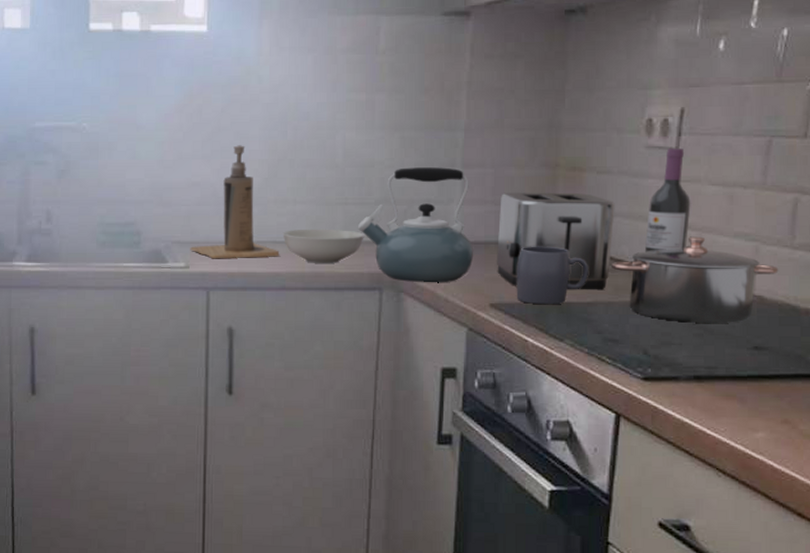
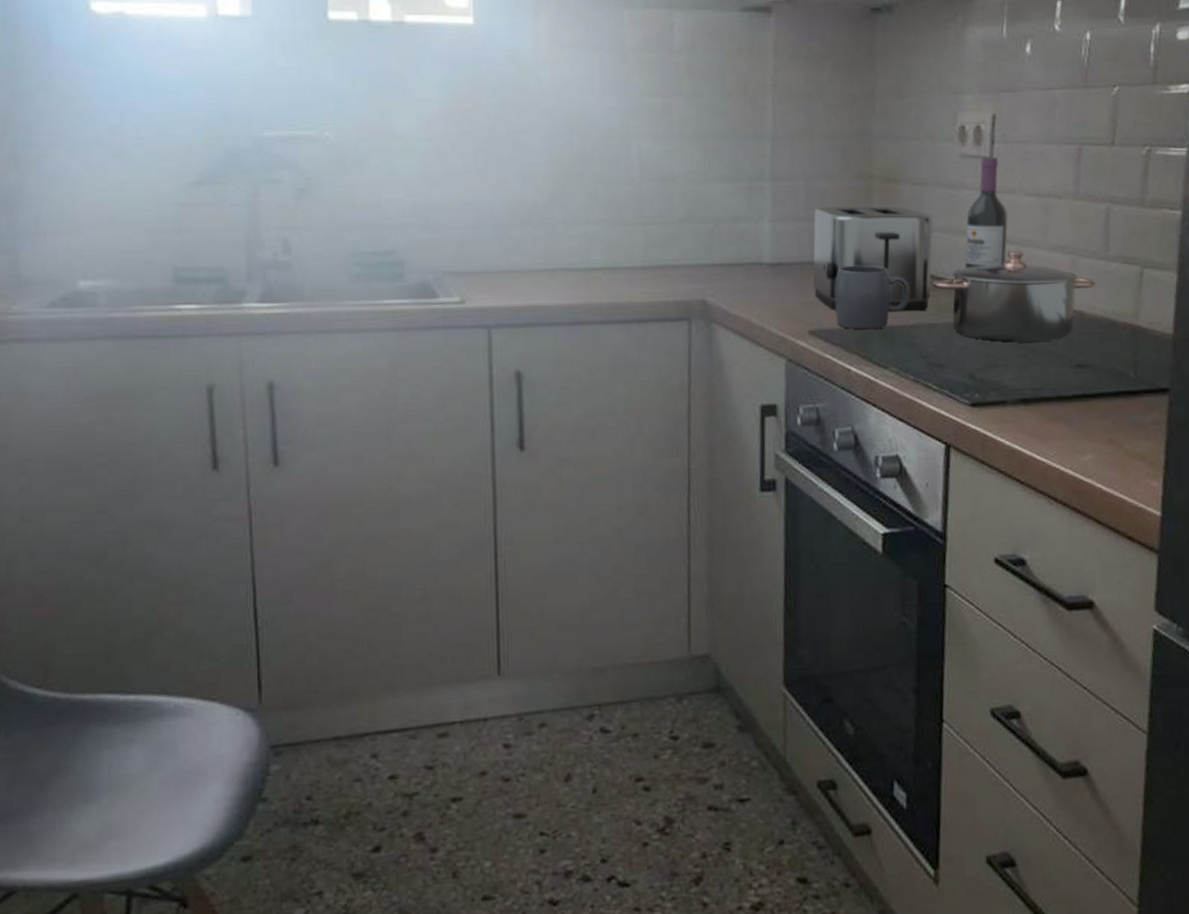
soap dispenser: present [190,145,280,259] -> none [465,157,572,292]
bowl: present [282,229,366,263] -> none [574,252,669,293]
kettle: present [357,167,474,283] -> none [659,180,789,311]

